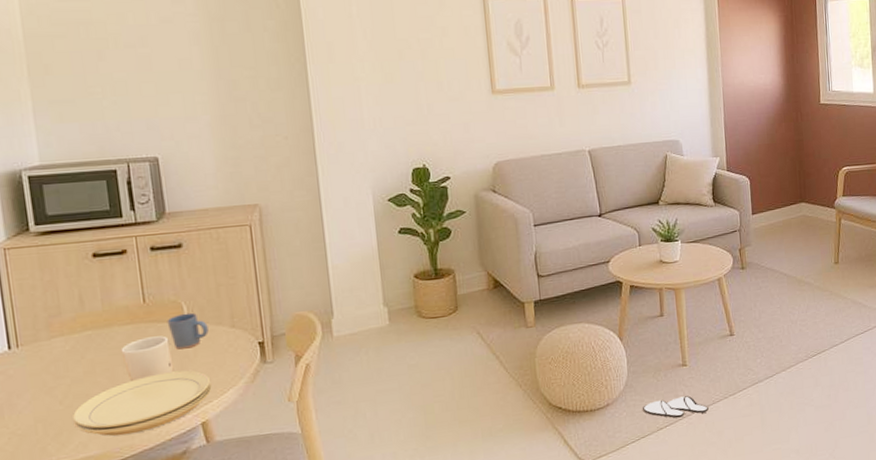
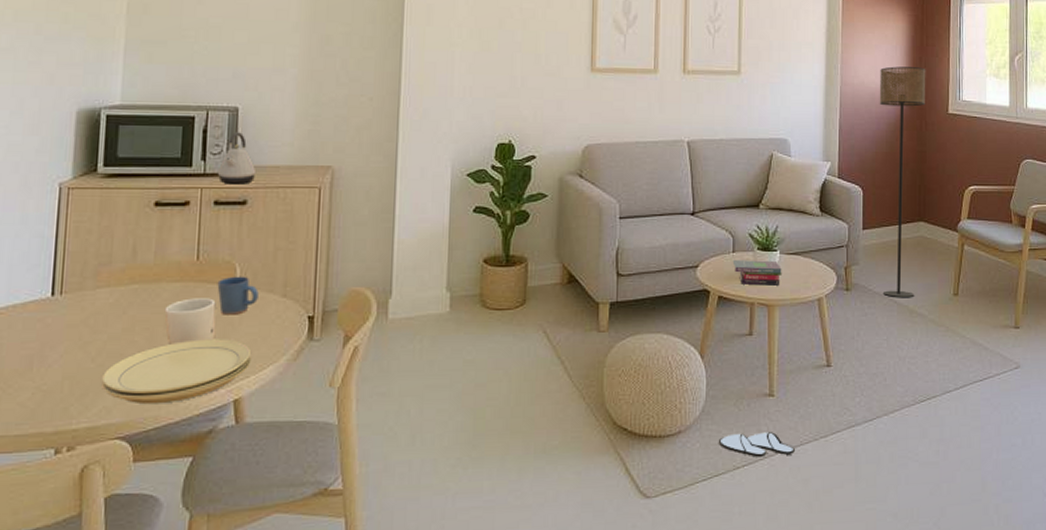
kettle: none [148,180,187,231] -> present [217,132,257,184]
books: none [639,250,684,273] -> present [732,260,782,286]
floor lamp: none [757,64,801,271] -> present [879,66,926,298]

